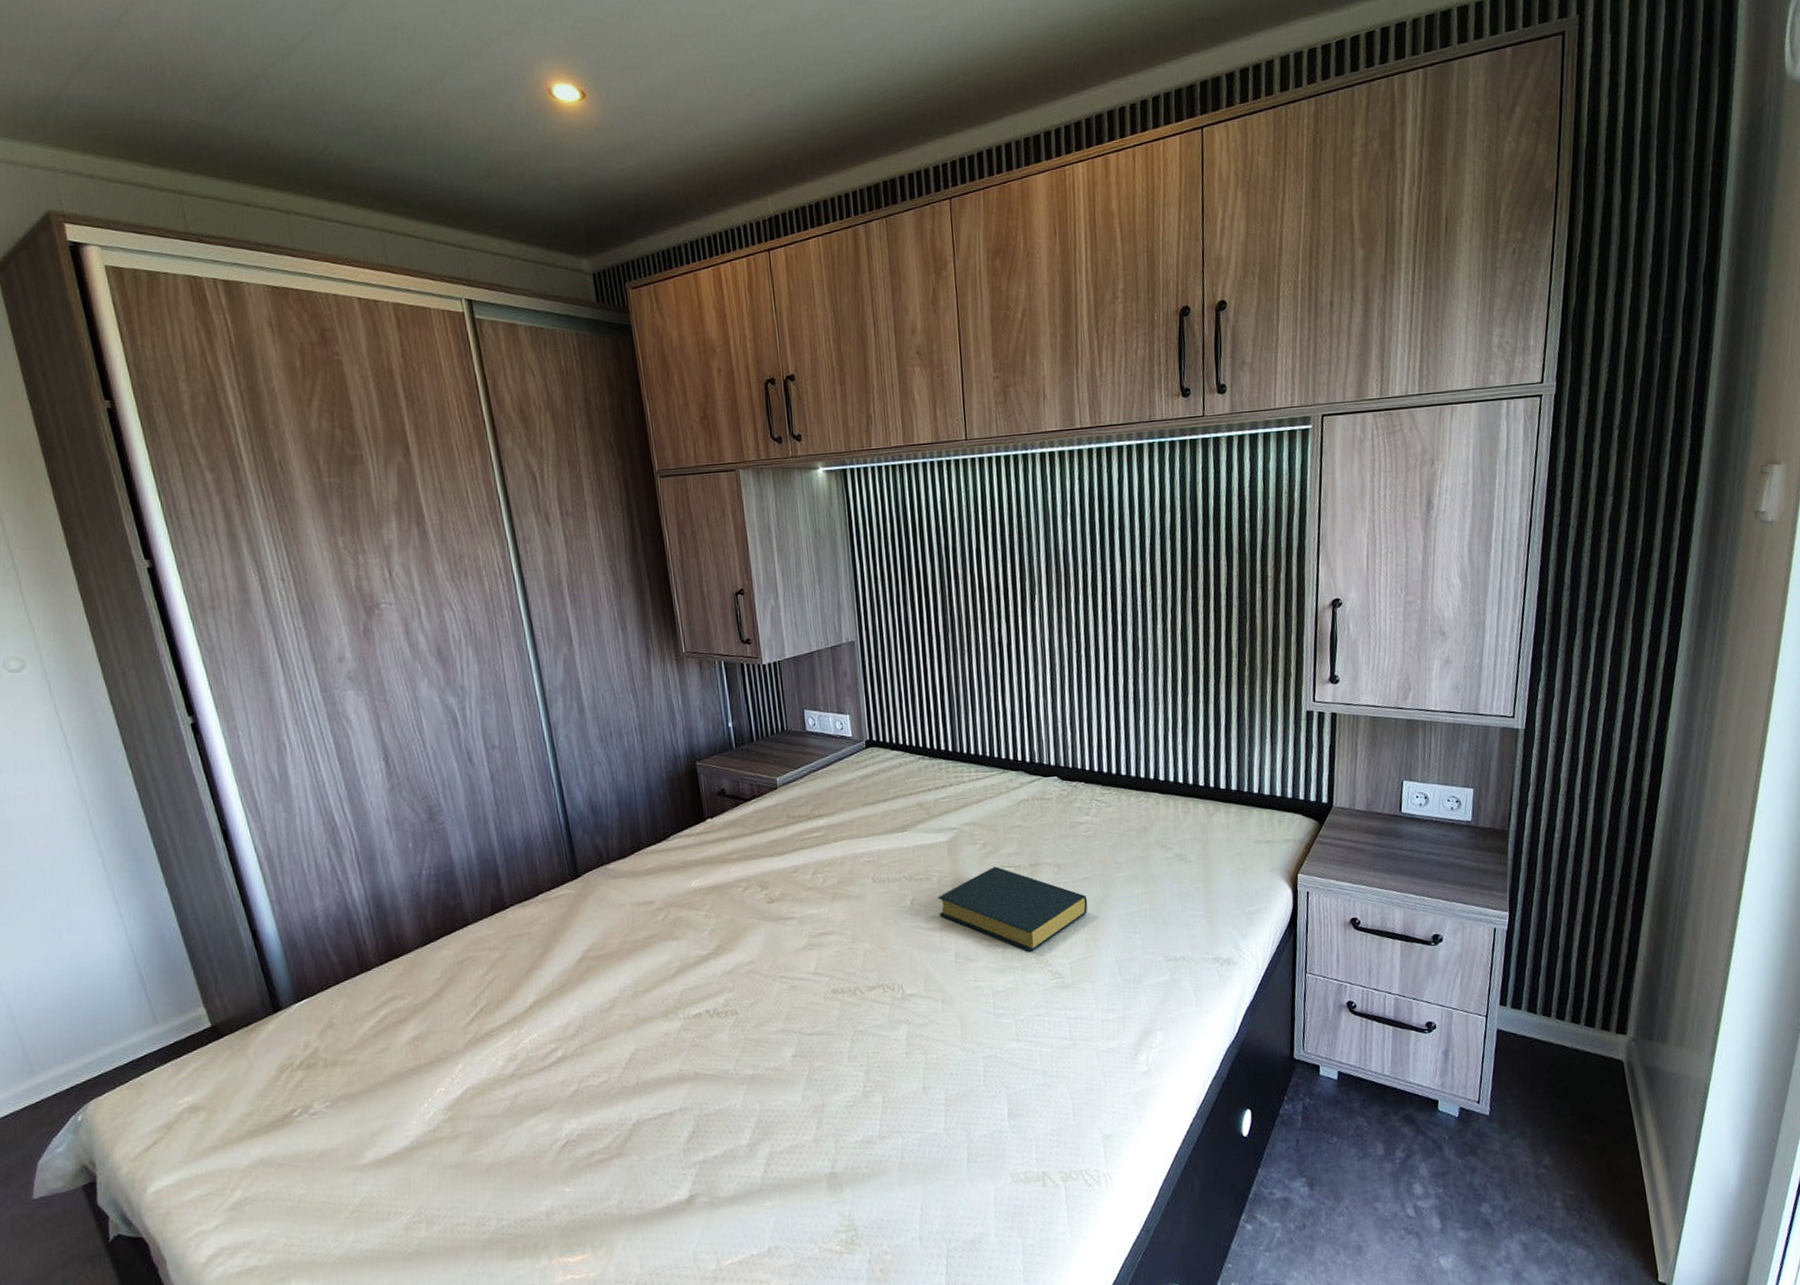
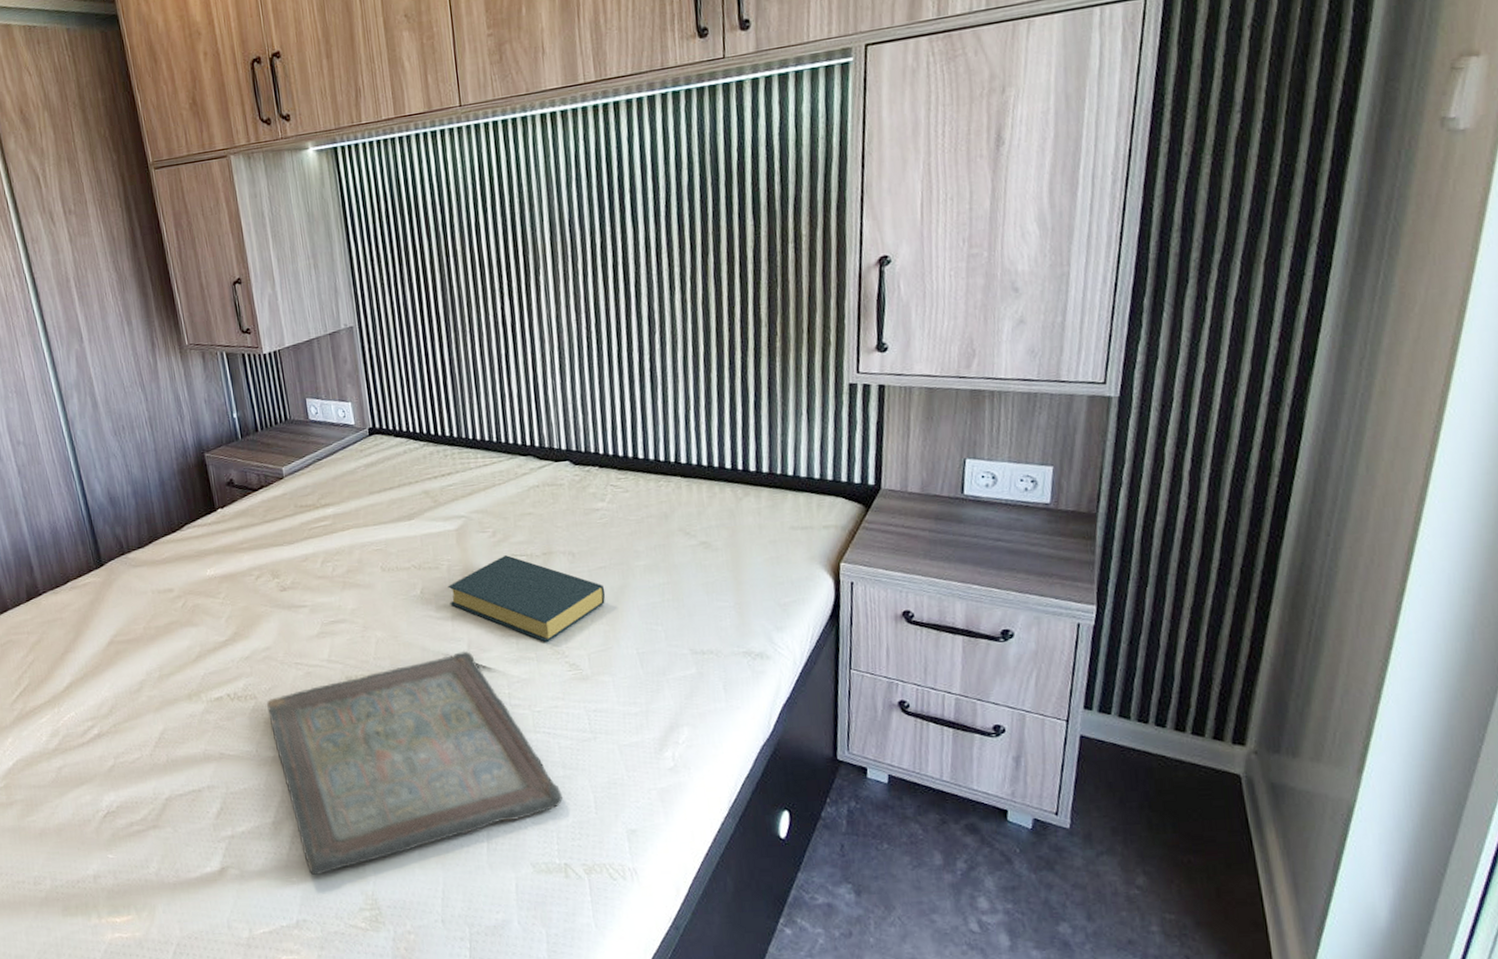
serving tray: none [748,962,1042,1198] -> present [267,651,563,875]

